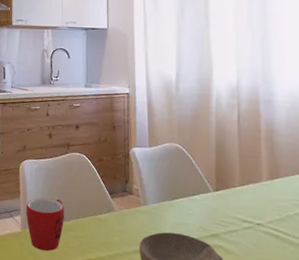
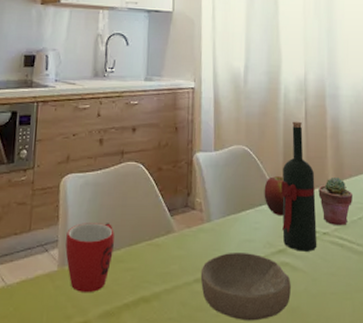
apple: none [197,170,217,206] -> present [264,175,285,216]
wine bottle: none [214,124,251,239] -> present [281,121,317,252]
potted succulent: none [252,175,288,219] -> present [318,178,352,226]

